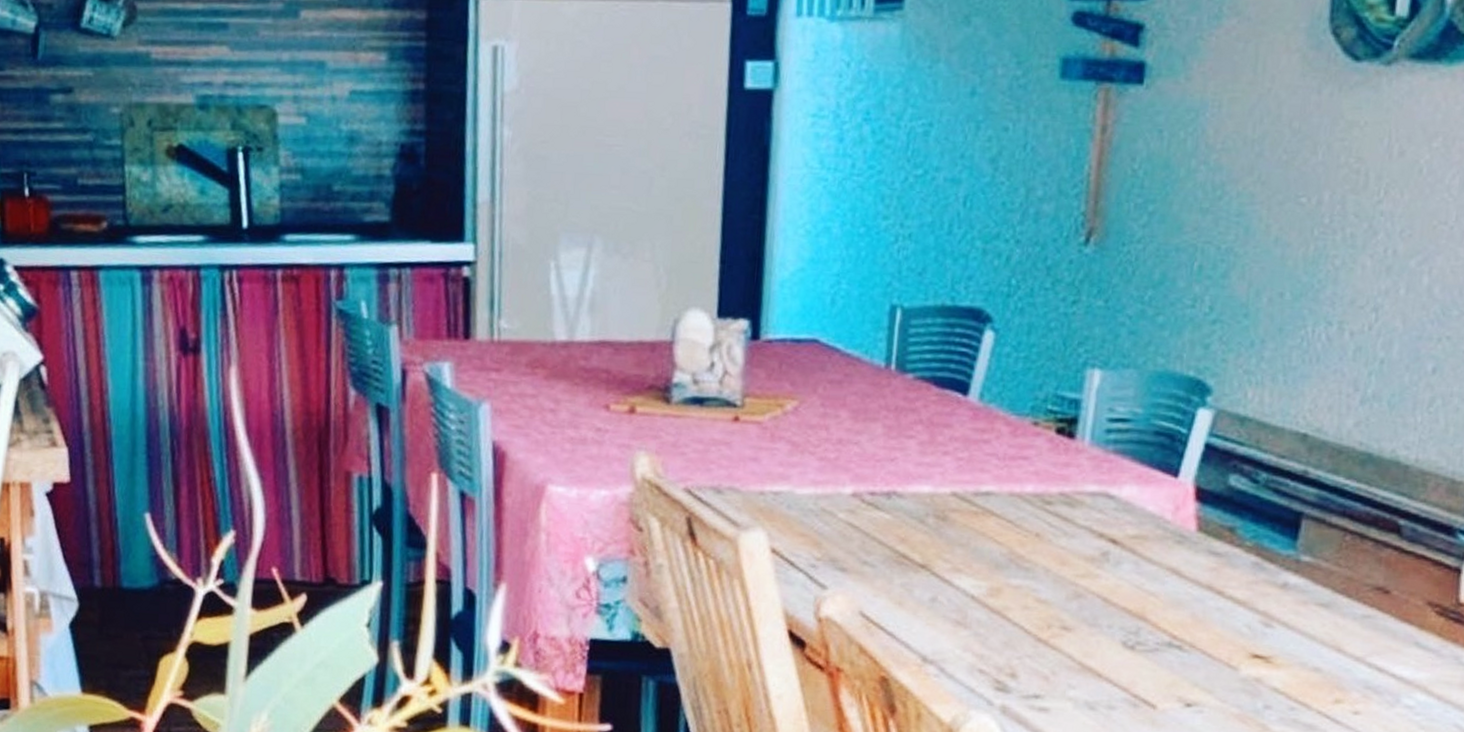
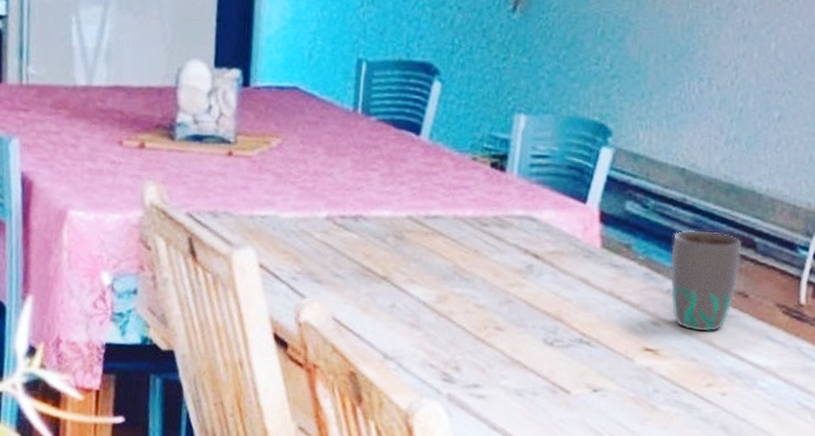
mug: none [1286,510,1381,636] -> present [670,230,741,332]

